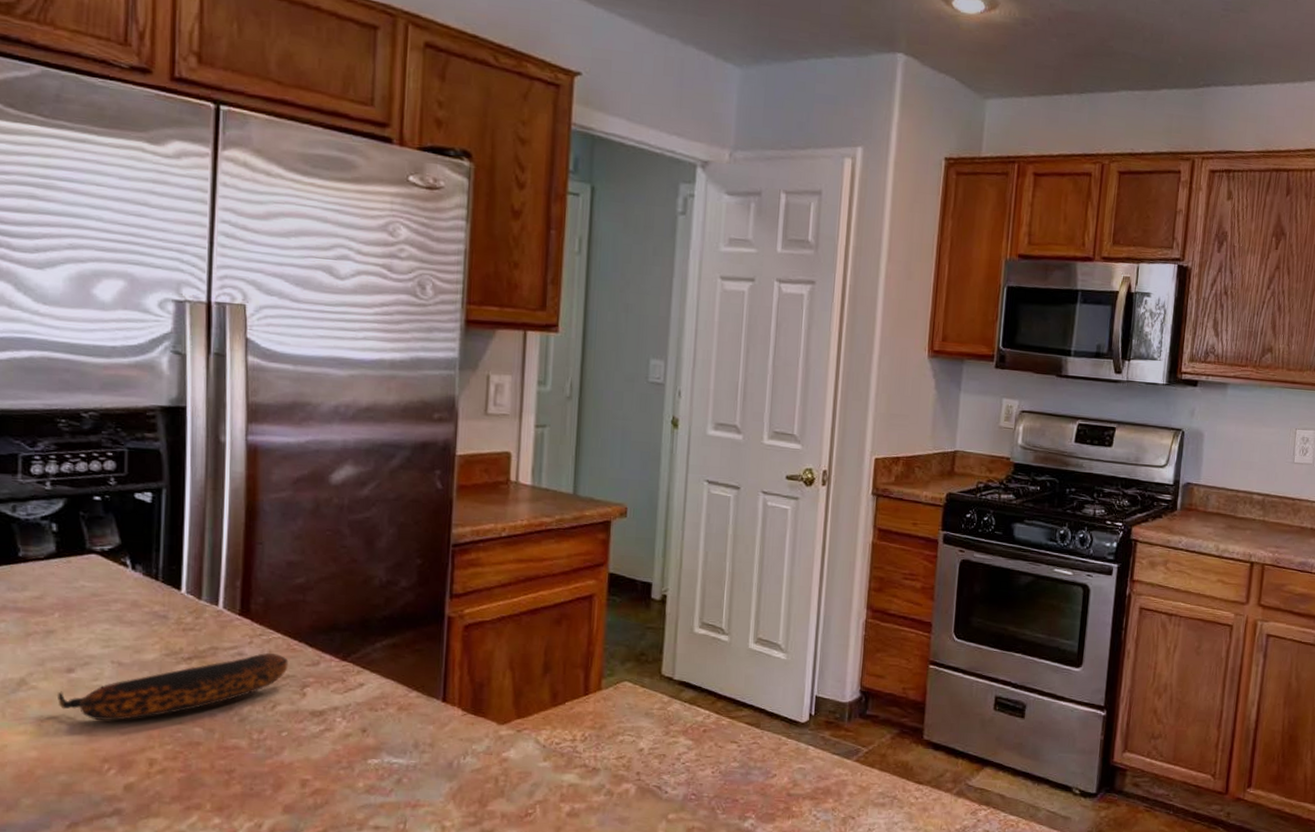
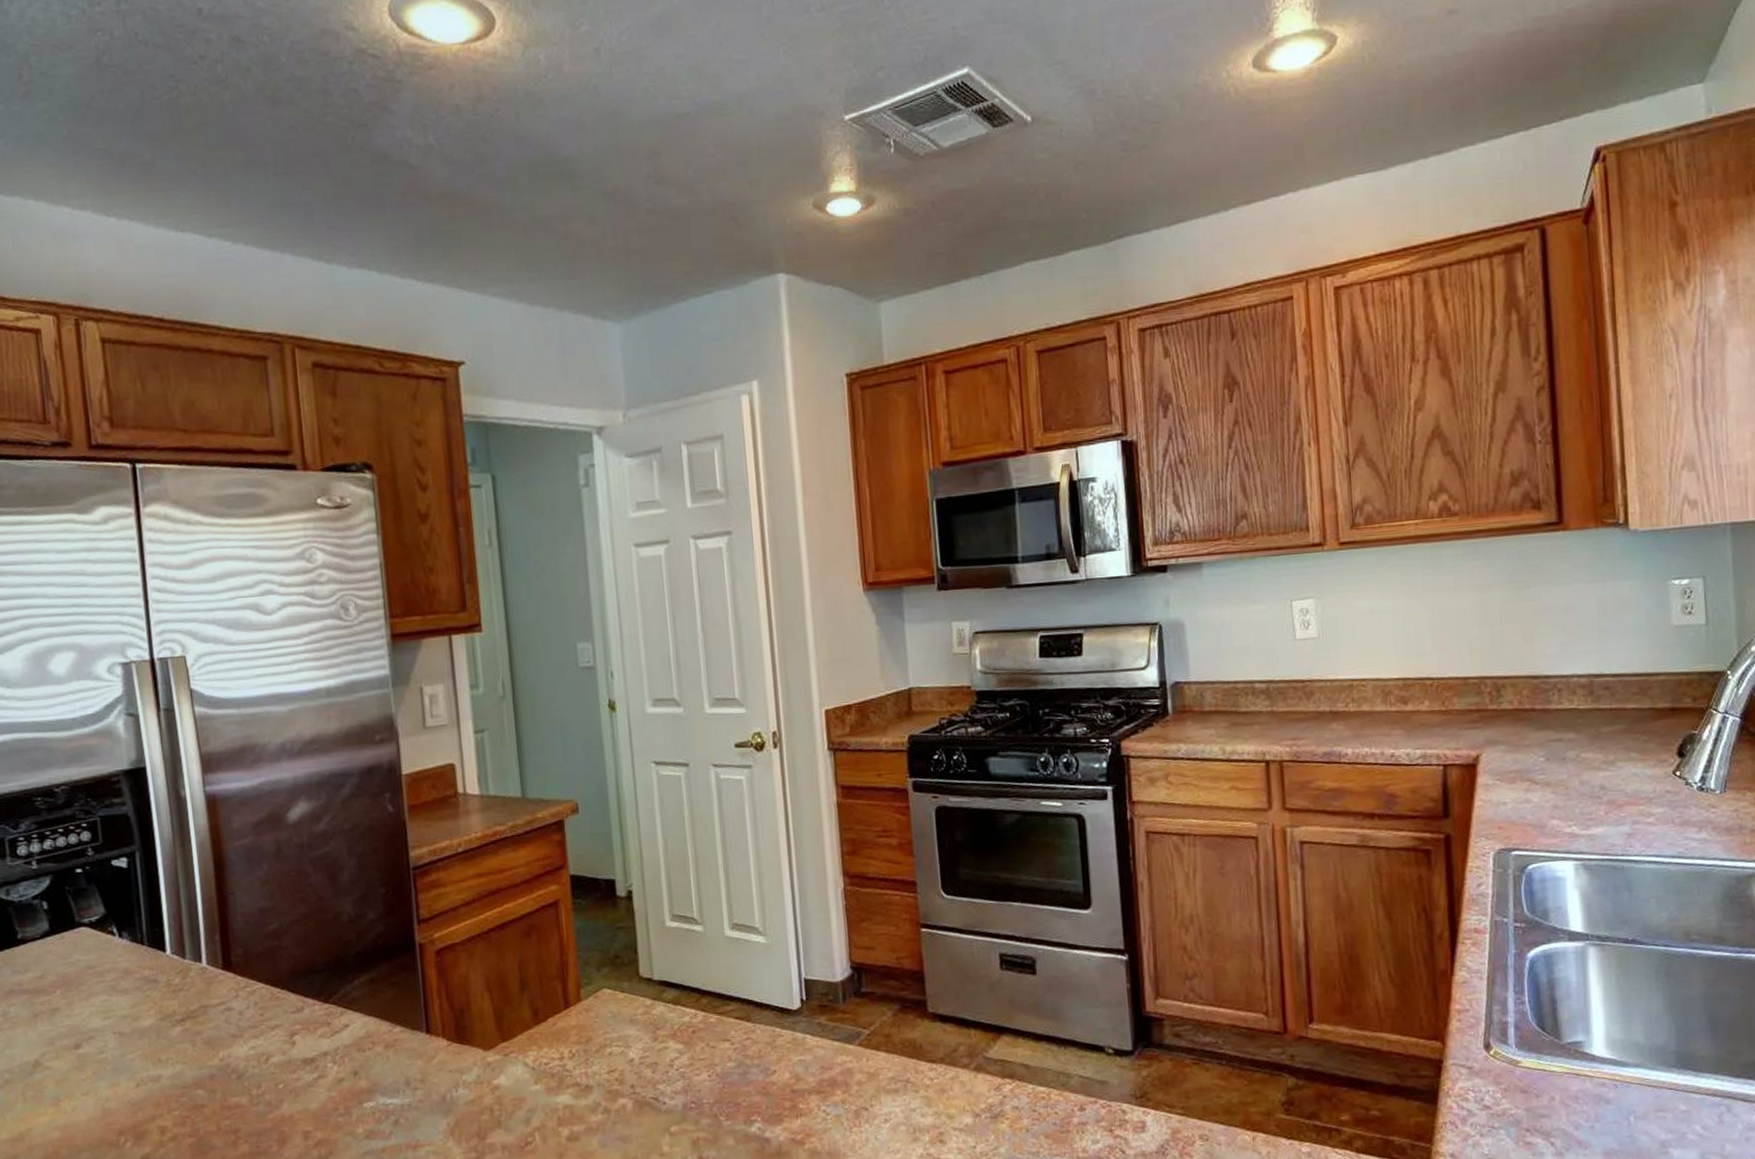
banana: present [56,653,289,721] -> none [69,1004,275,1093]

